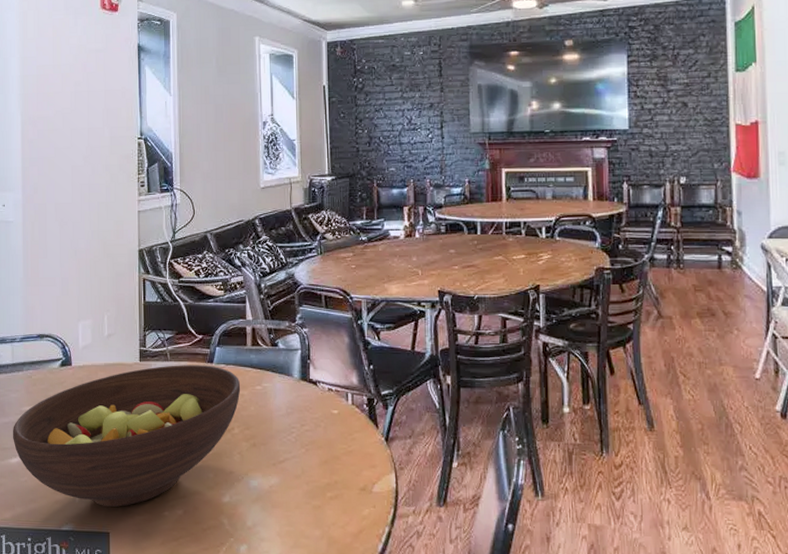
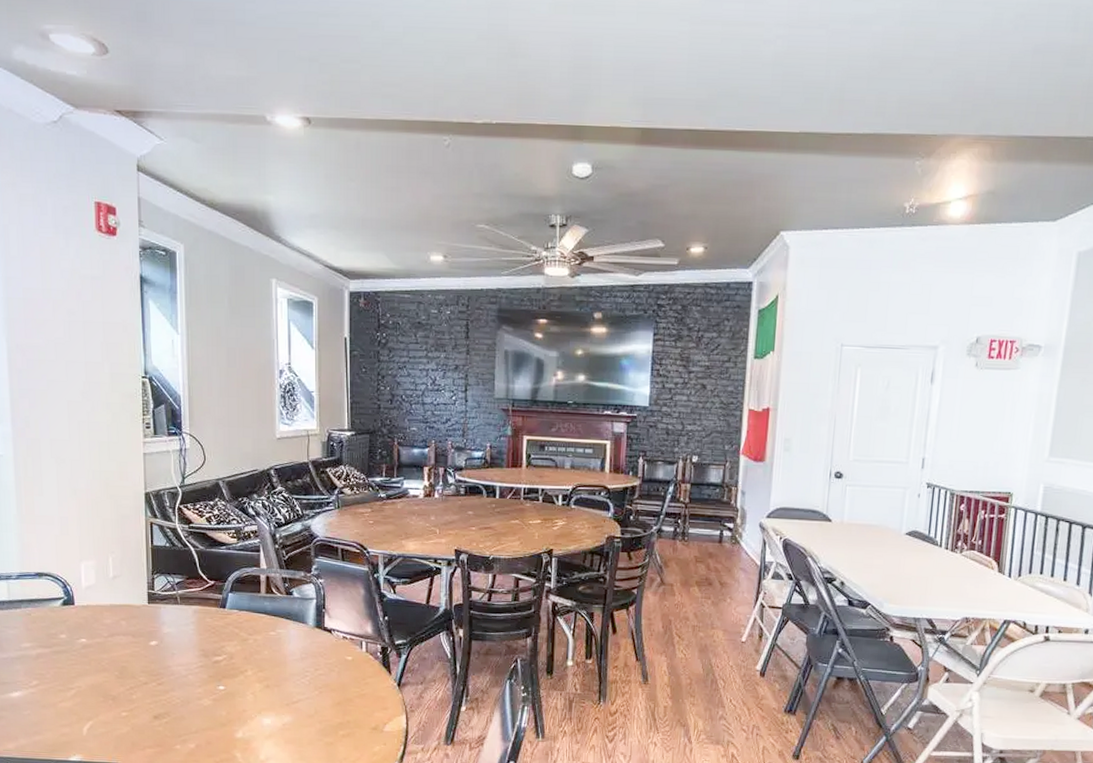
fruit bowl: present [13,365,241,507] -> none [12,608,254,740]

